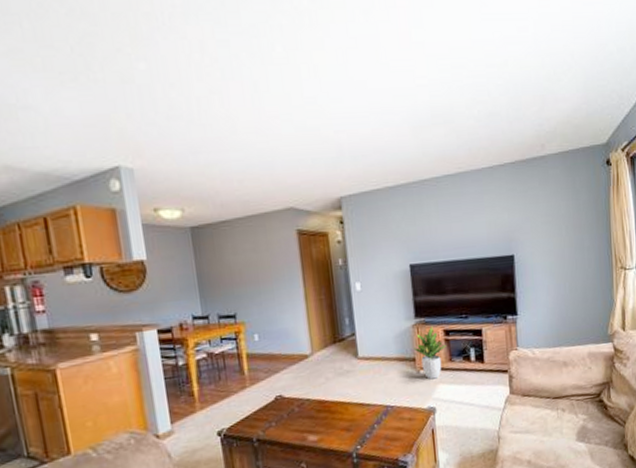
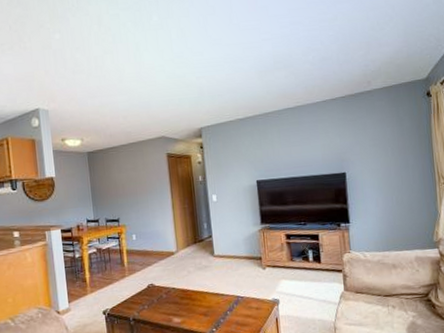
potted plant: present [413,326,446,380] -> none [260,231,288,276]

